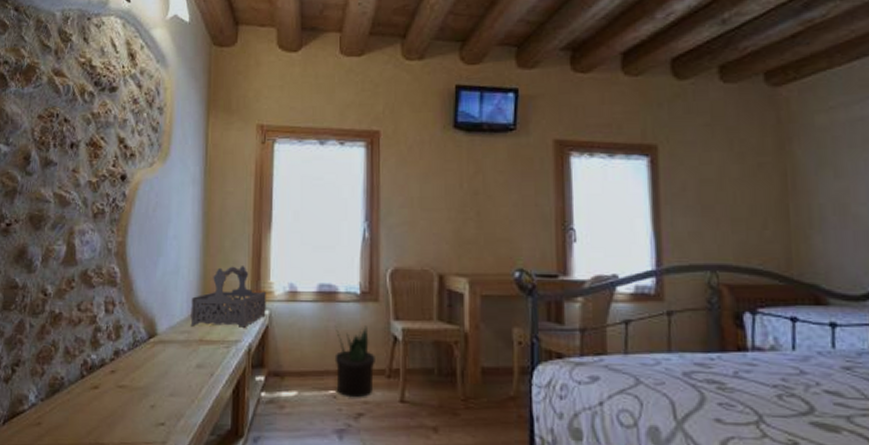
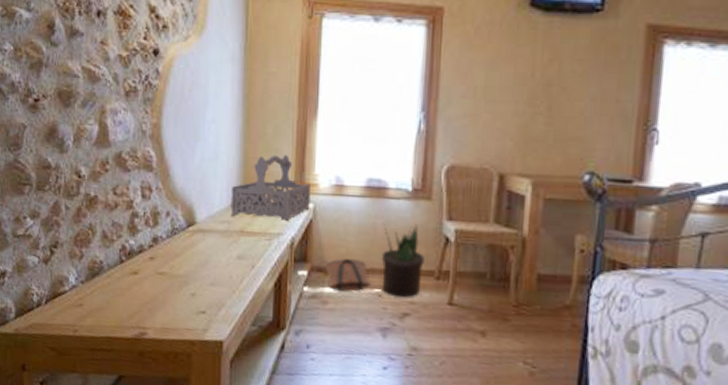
shopping bag: none [281,362,325,395] -> present [325,258,371,292]

